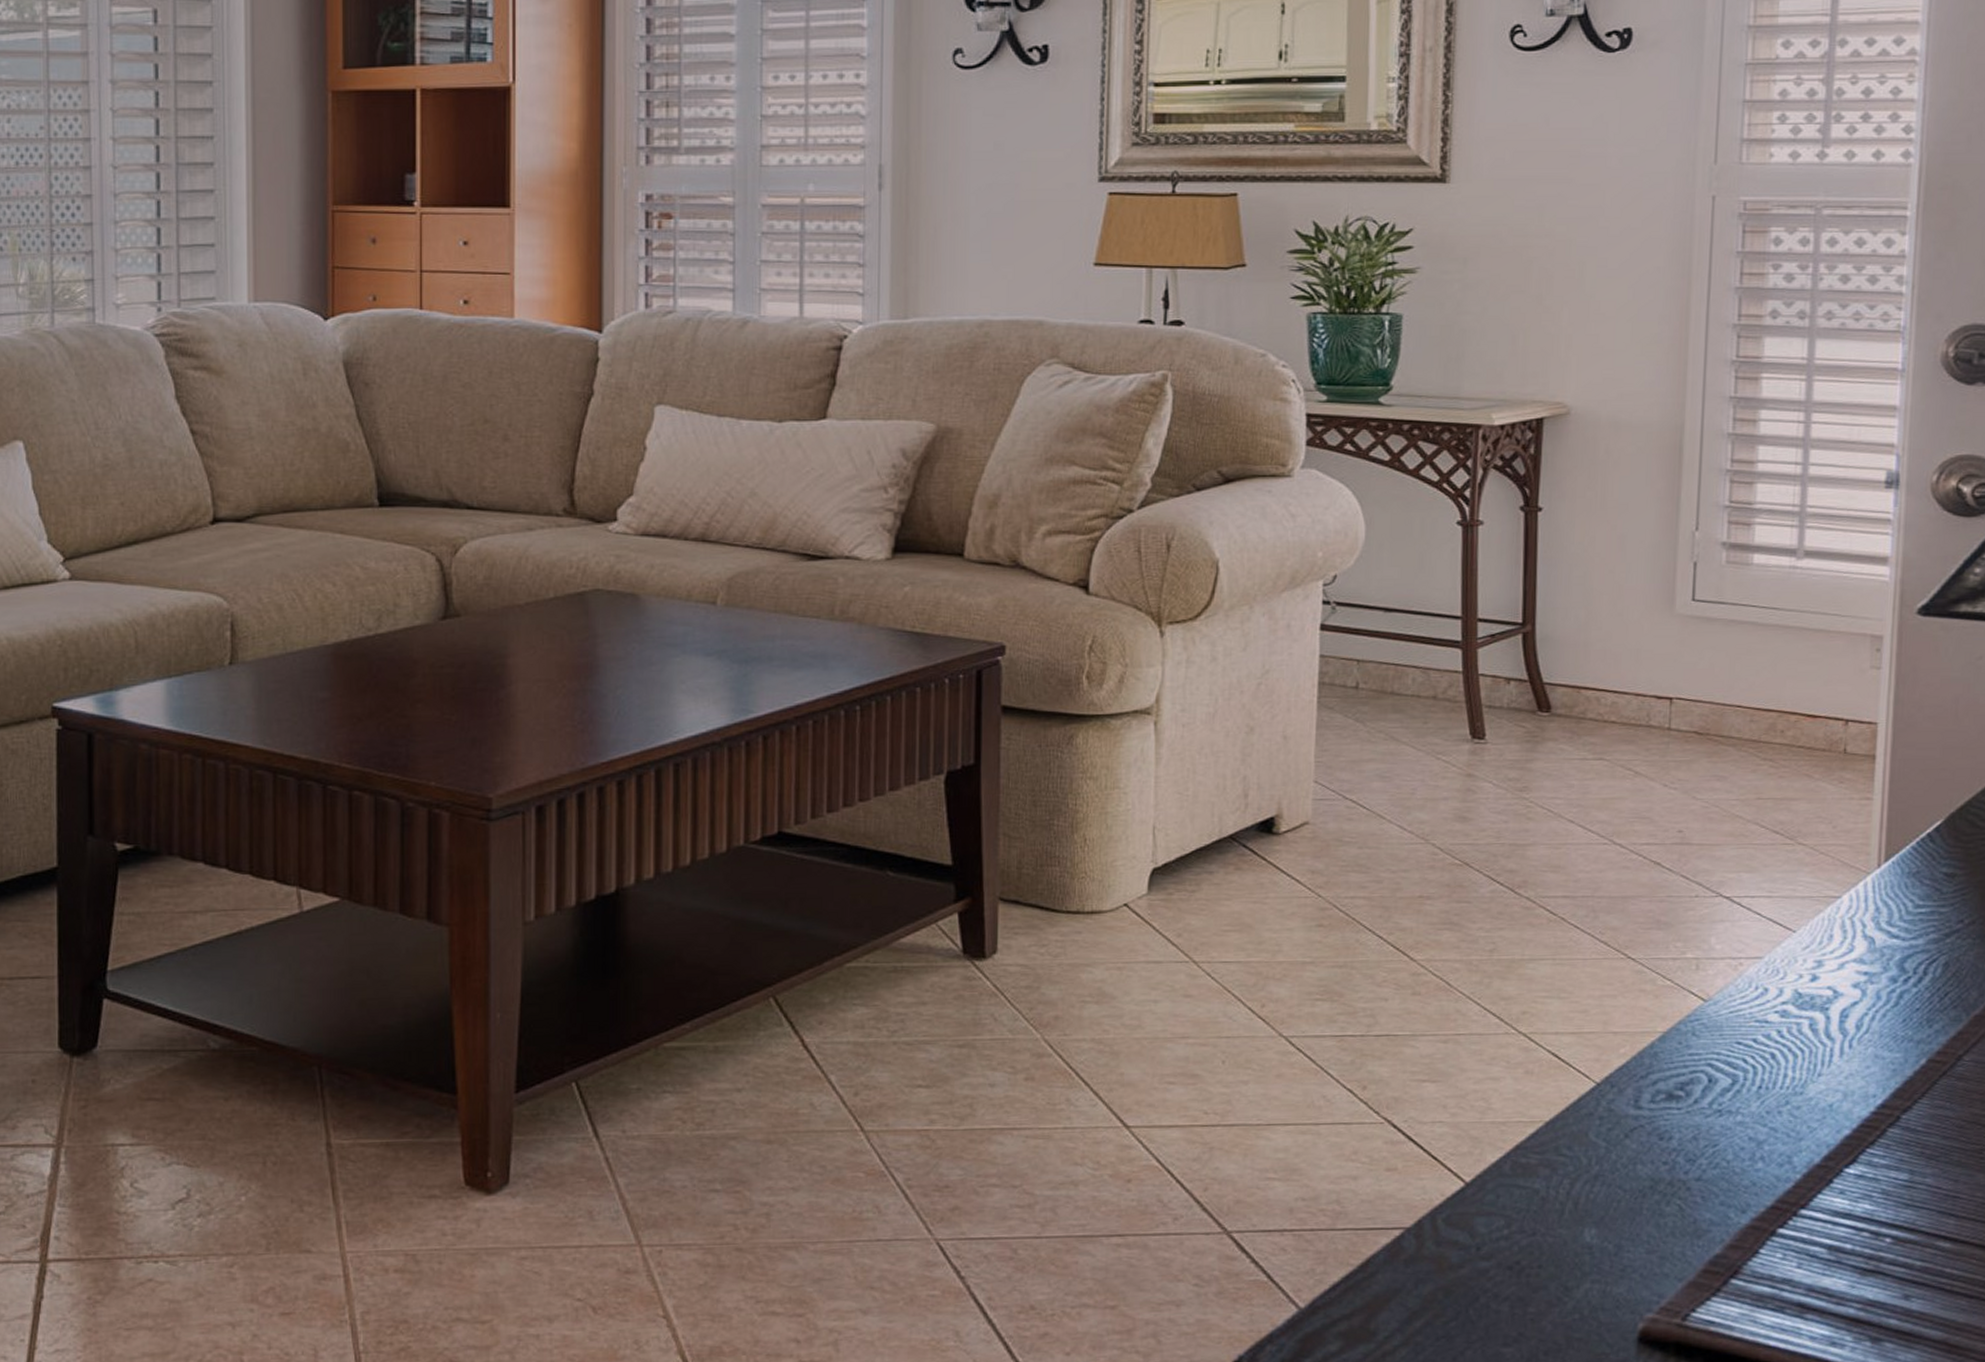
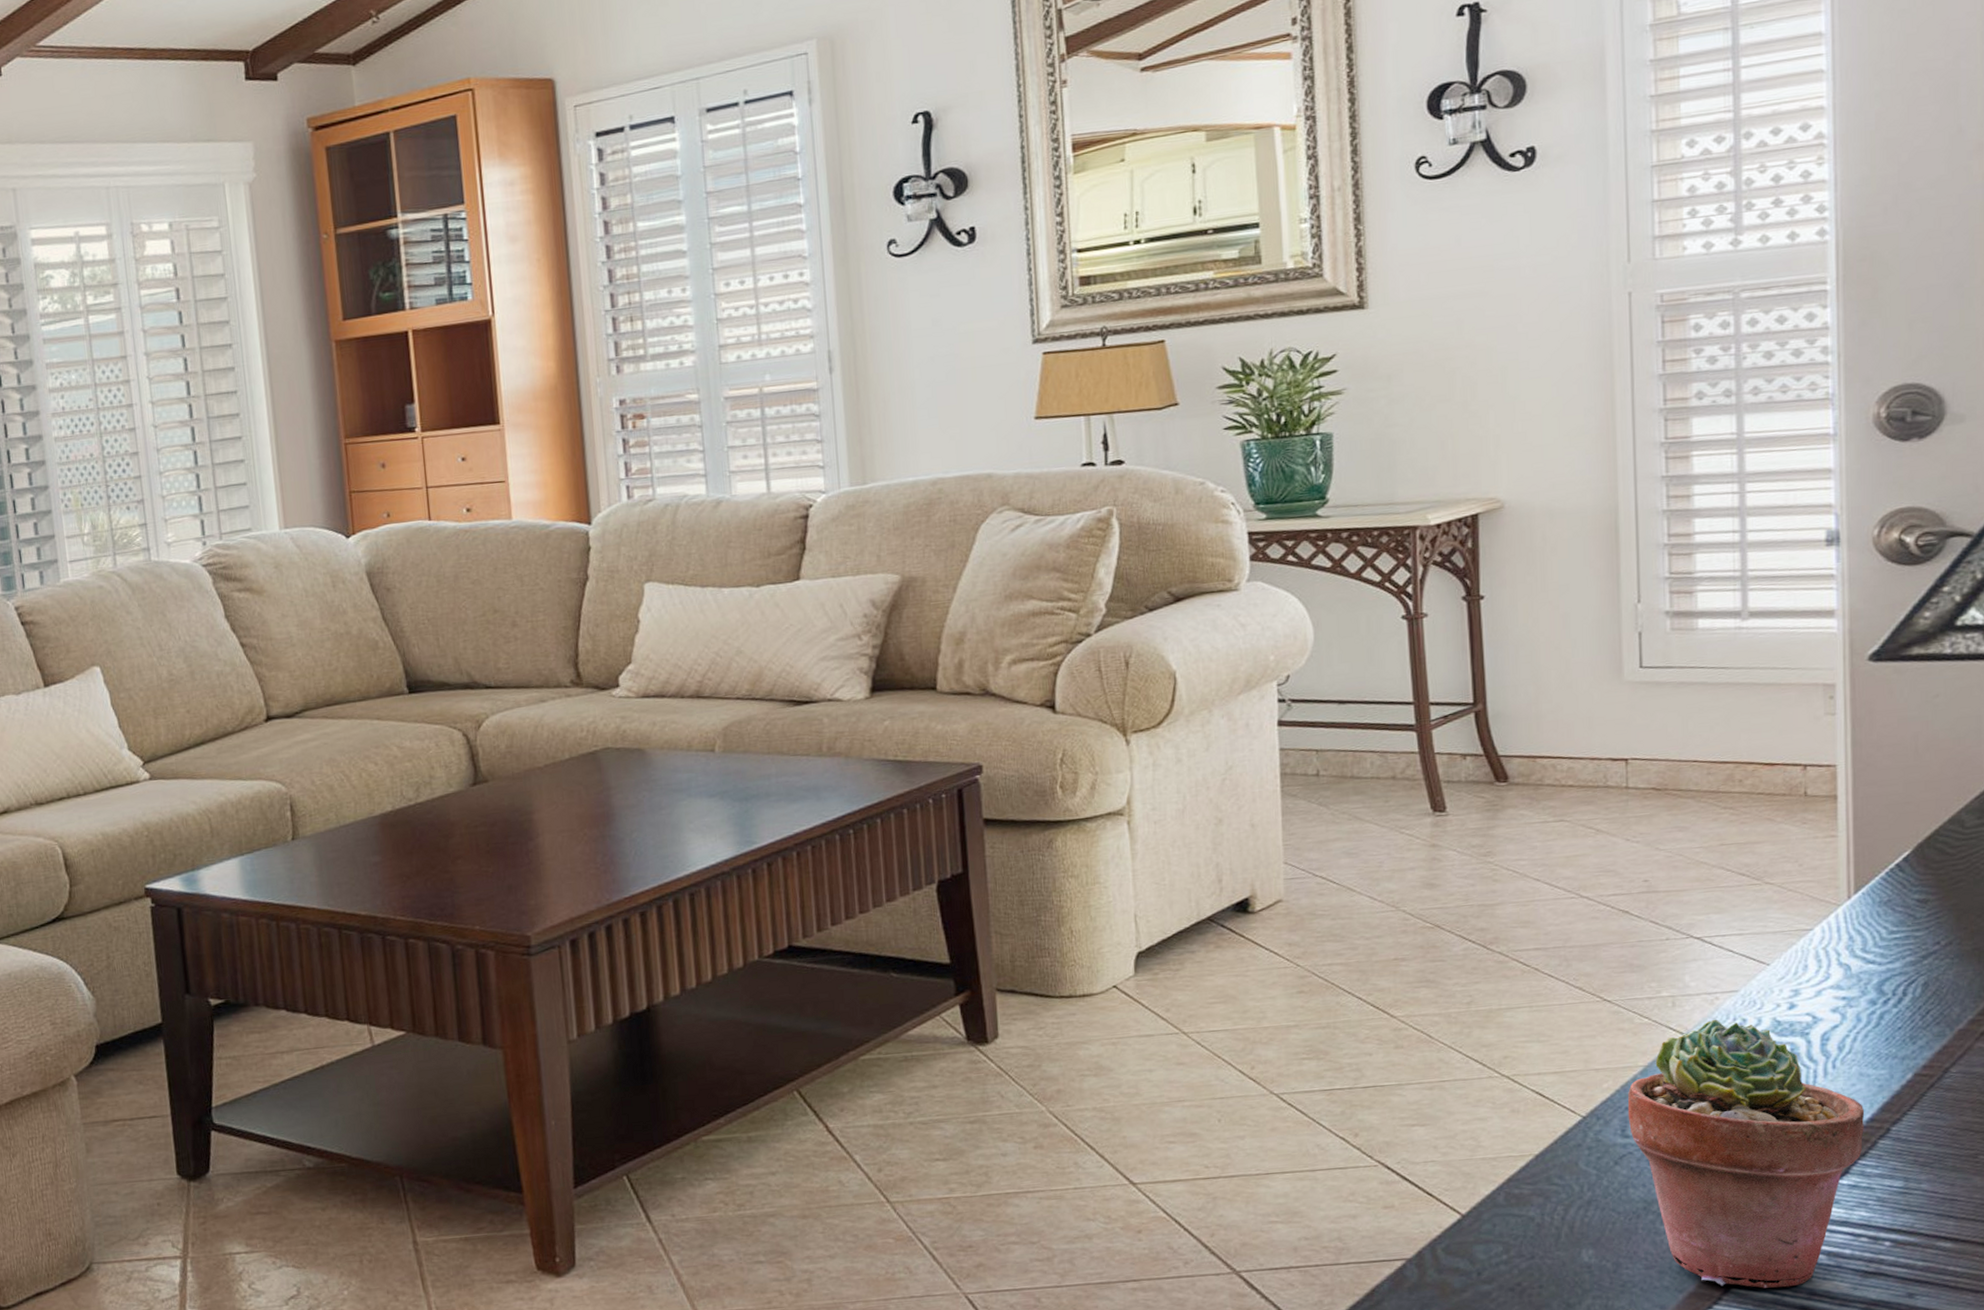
potted succulent: none [1642,986,1877,1282] -> present [1627,1019,1865,1288]

